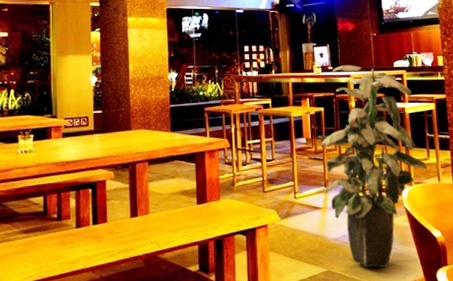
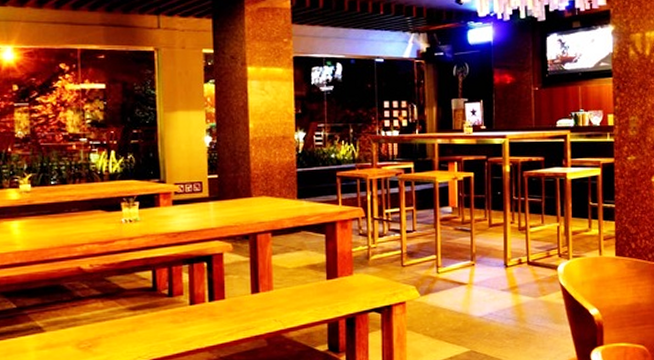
indoor plant: present [317,65,427,268] -> none [465,124,588,348]

